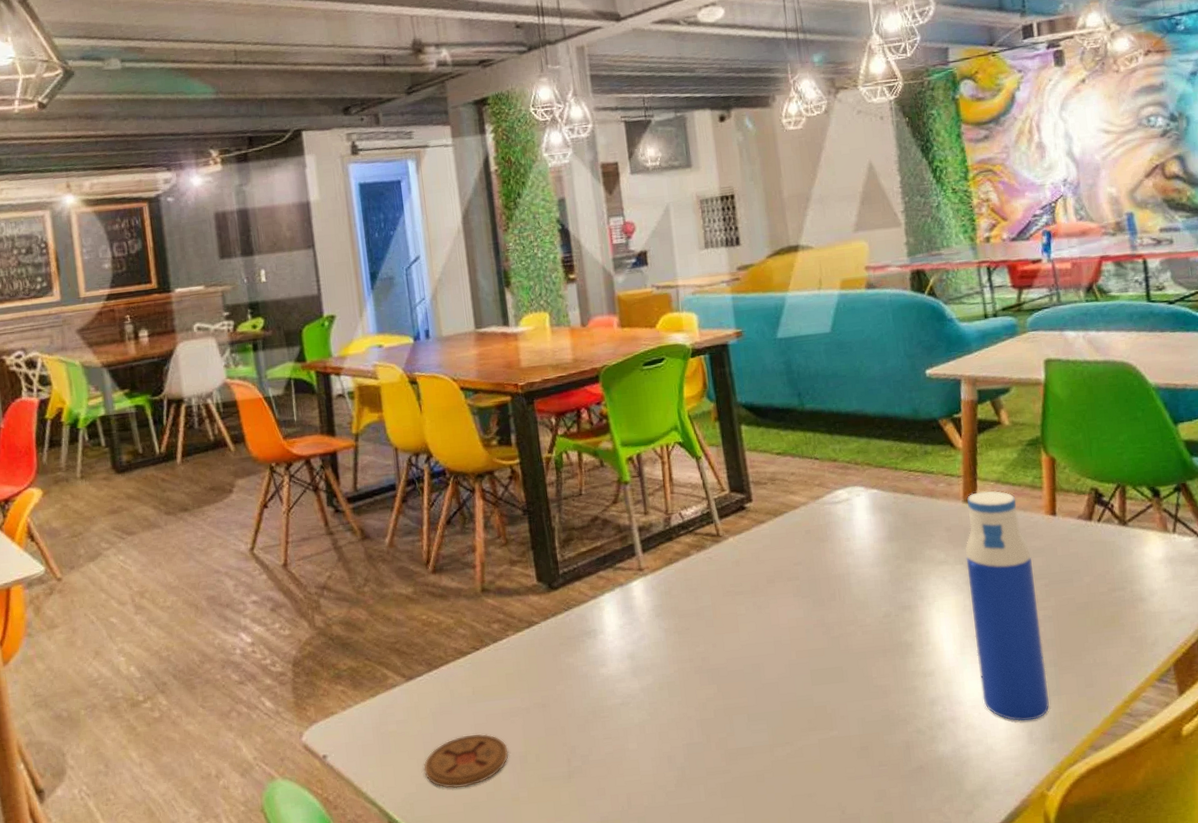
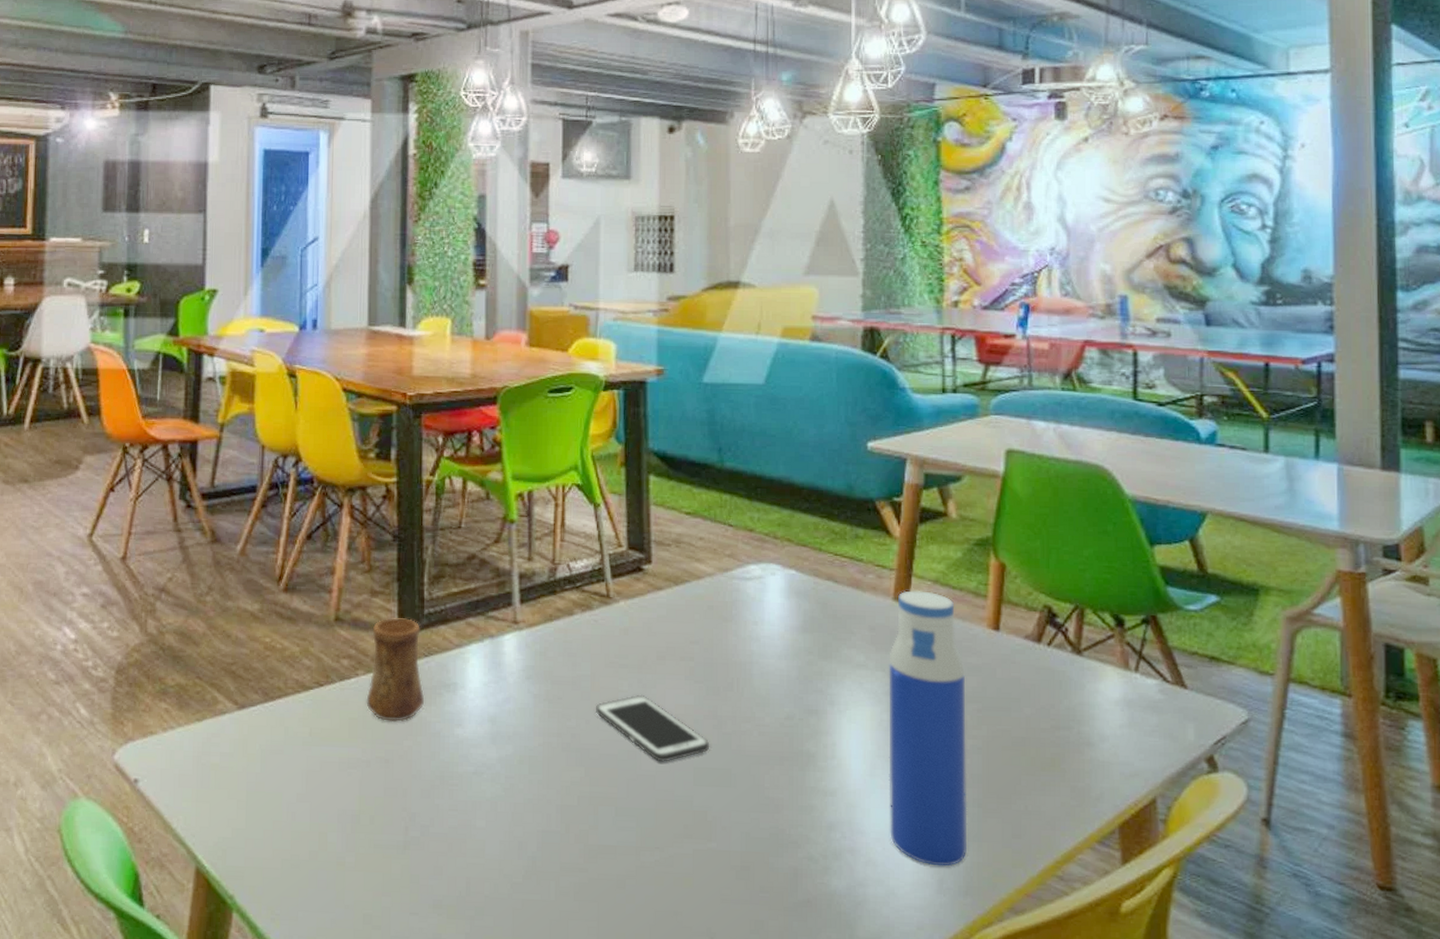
coaster: present [423,733,508,789] -> none [243,781,340,841]
cup: none [516,580,571,672] -> present [366,618,425,722]
cell phone: none [720,615,821,670] -> present [596,694,709,762]

